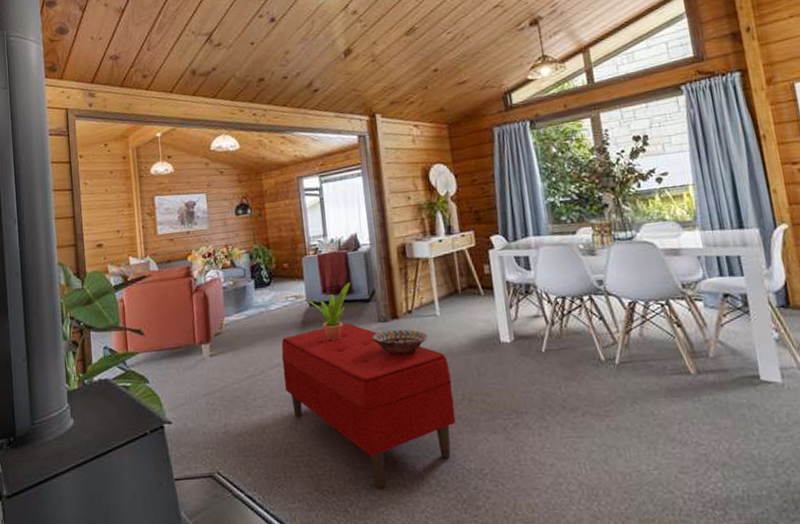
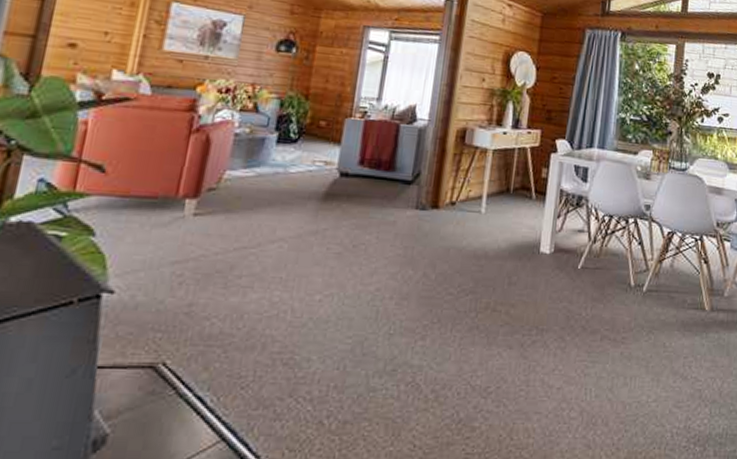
bench: present [281,323,456,488] -> none [282,203,481,399]
potted plant: present [307,282,350,341] -> none [338,158,394,221]
decorative bowl: present [372,329,429,355] -> none [403,219,467,250]

